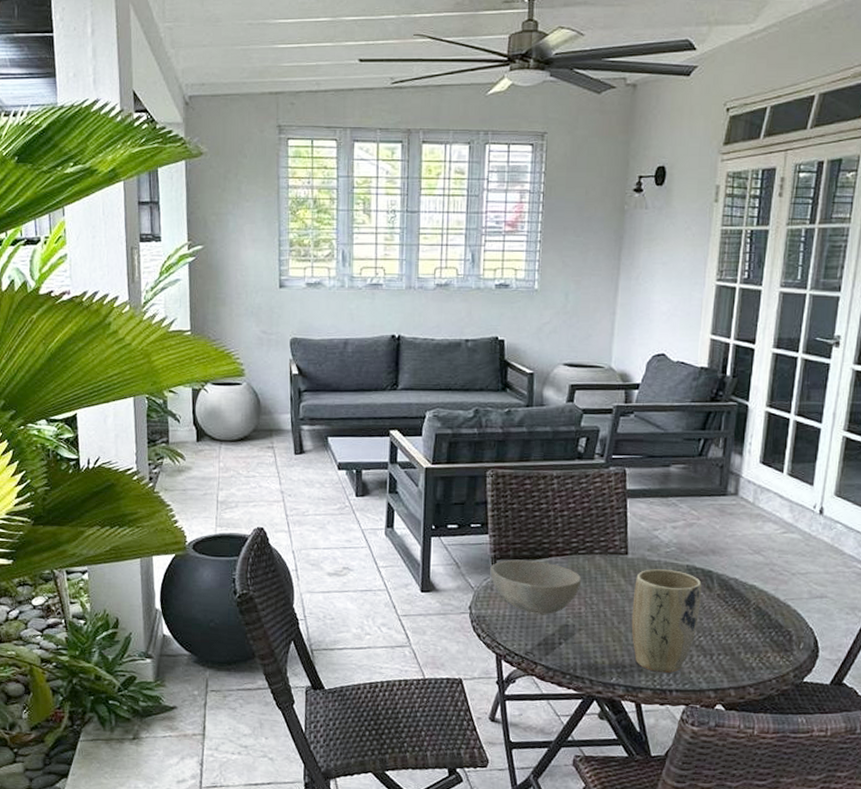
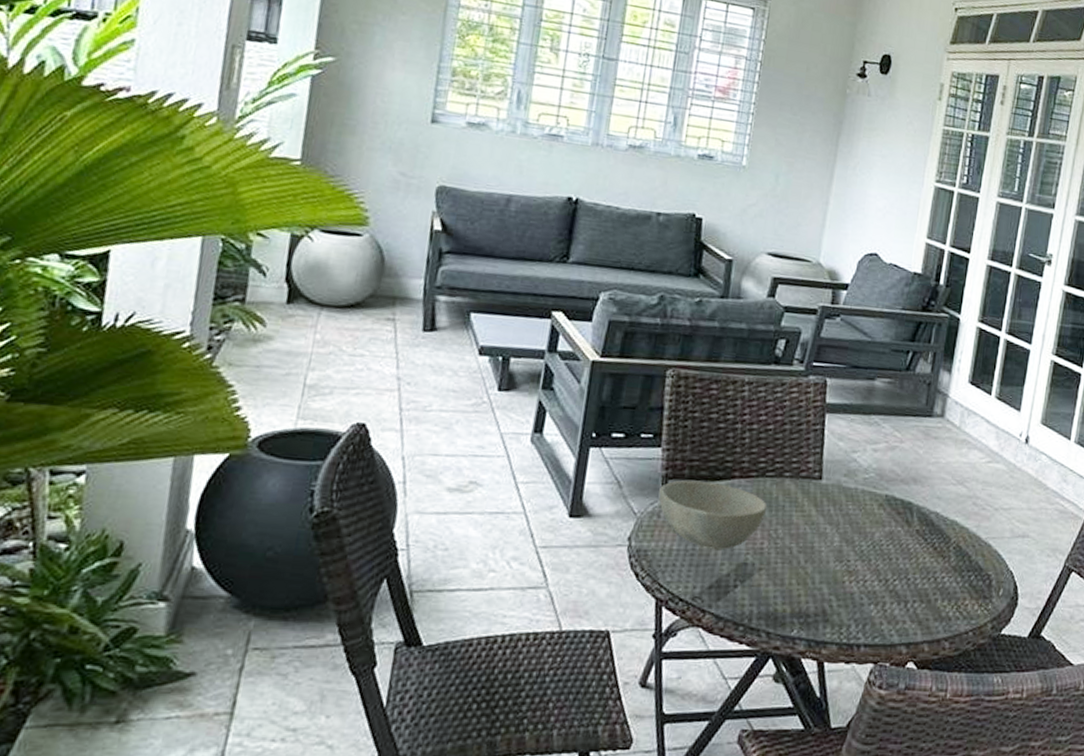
plant pot: present [631,569,702,673] -> none [819,498,901,624]

